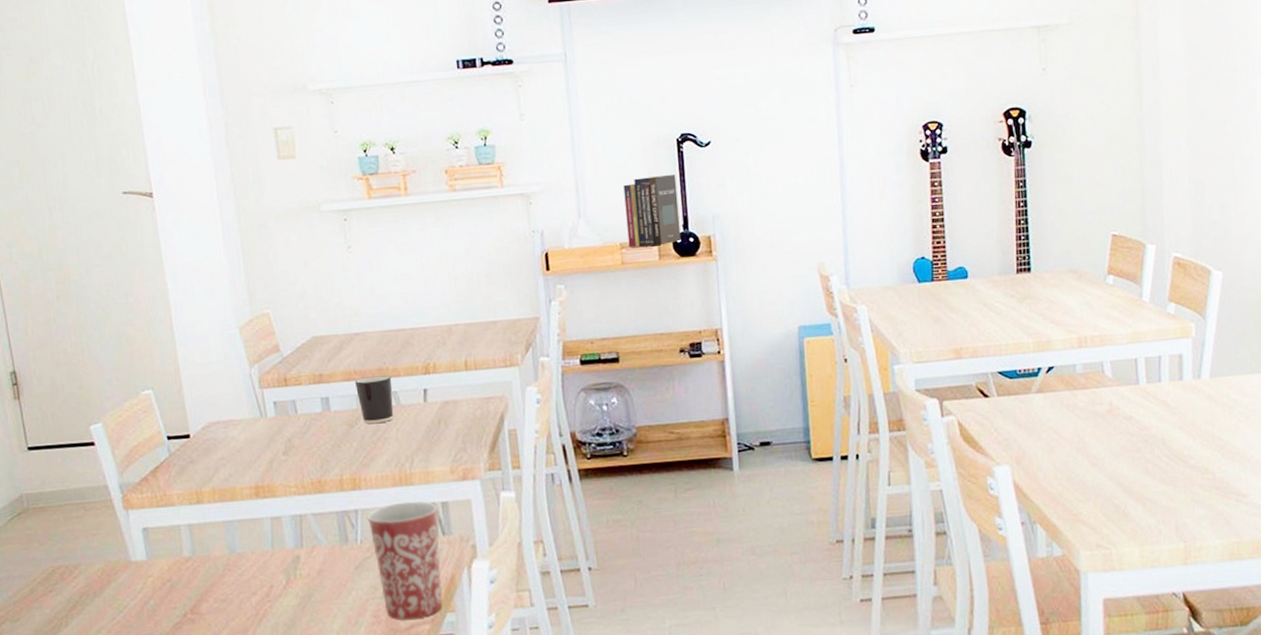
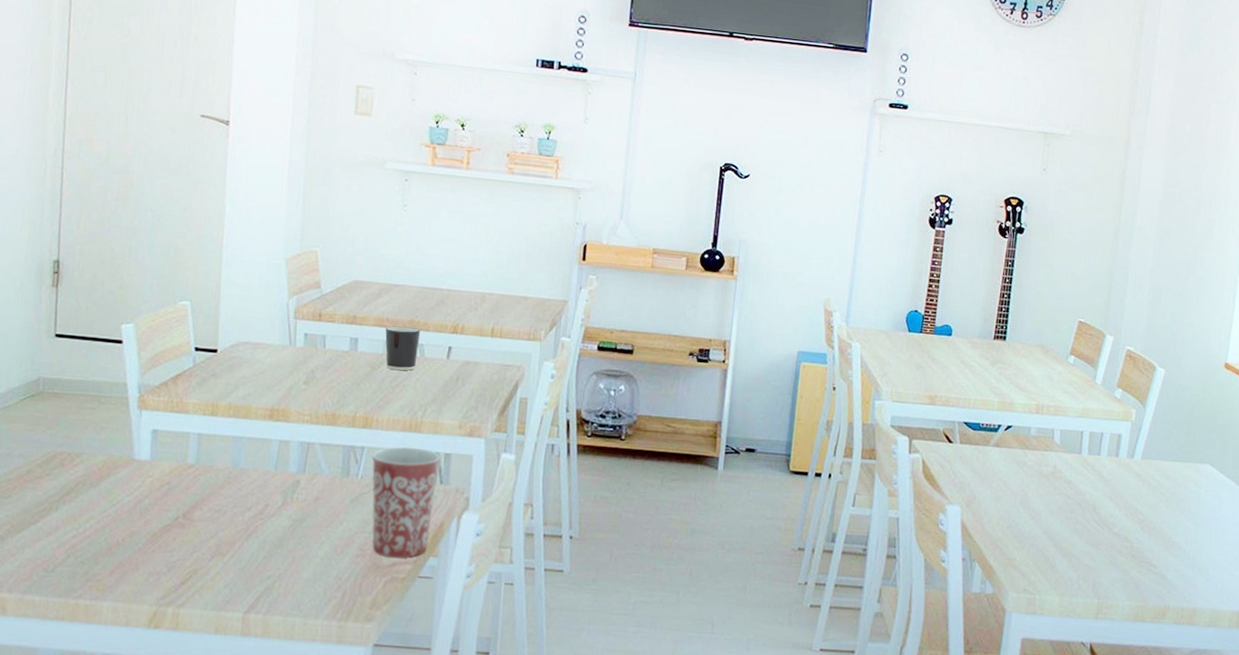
books: present [623,175,681,247] -> none [660,194,714,258]

